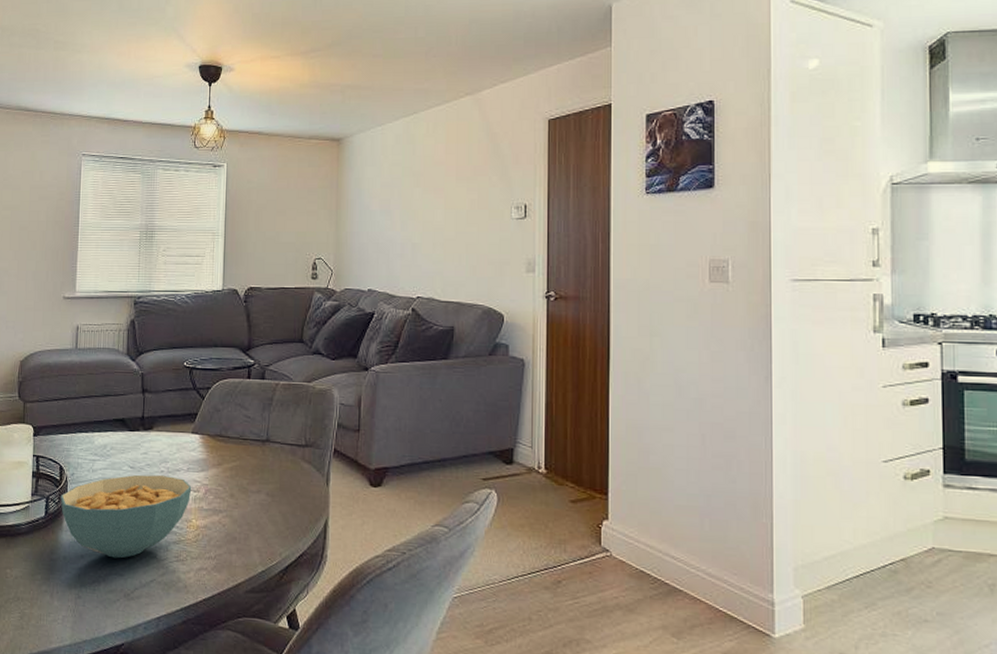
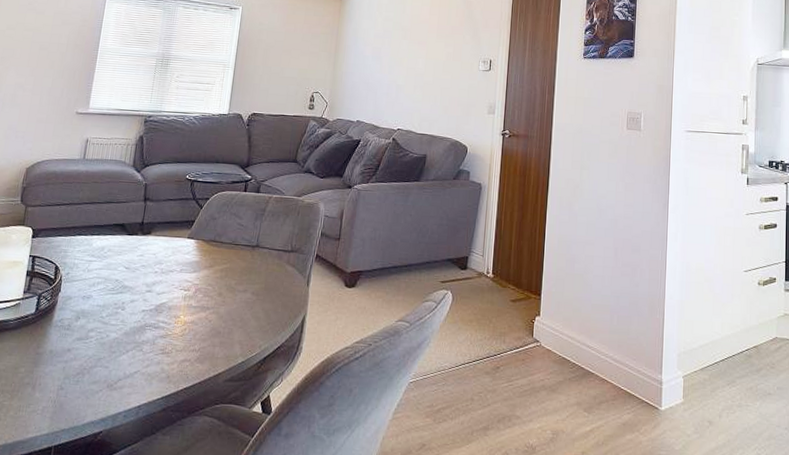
cereal bowl: present [60,474,192,559] -> none [52,274,183,352]

